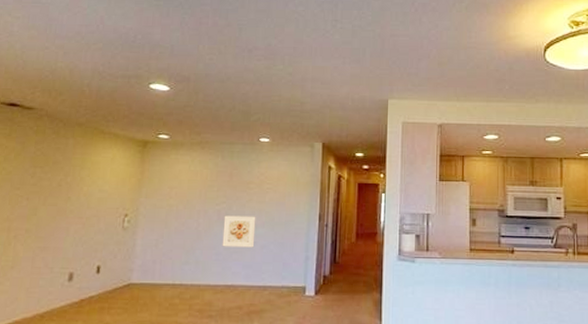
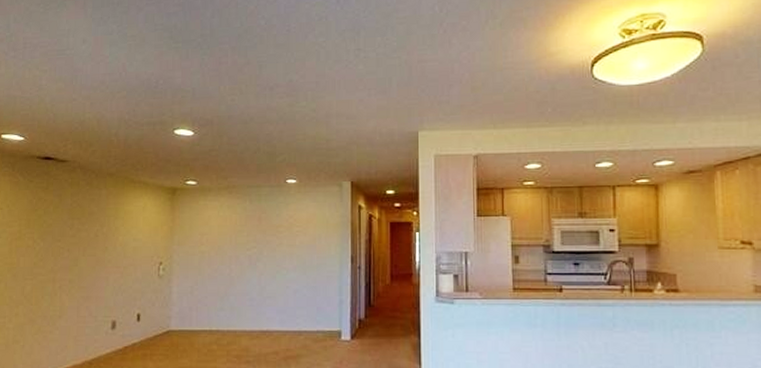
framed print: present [222,215,256,248] -> none [255,260,287,292]

